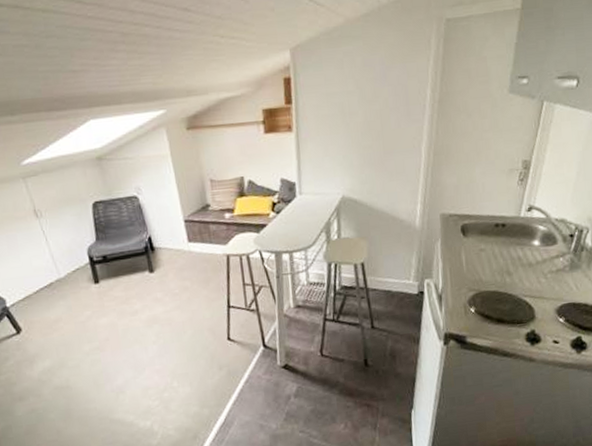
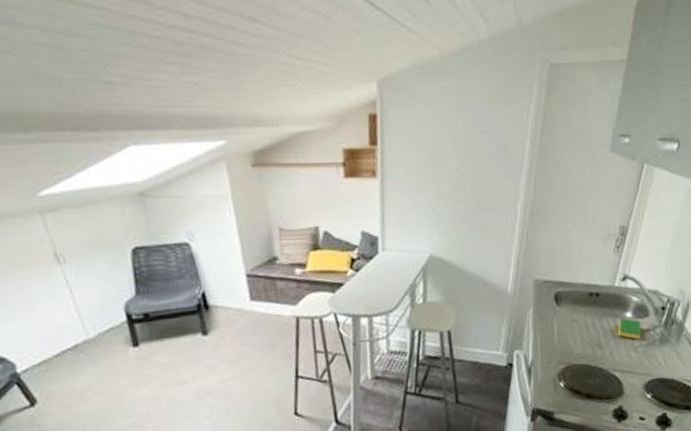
dish sponge: none [526,246,550,266] -> present [618,318,641,340]

